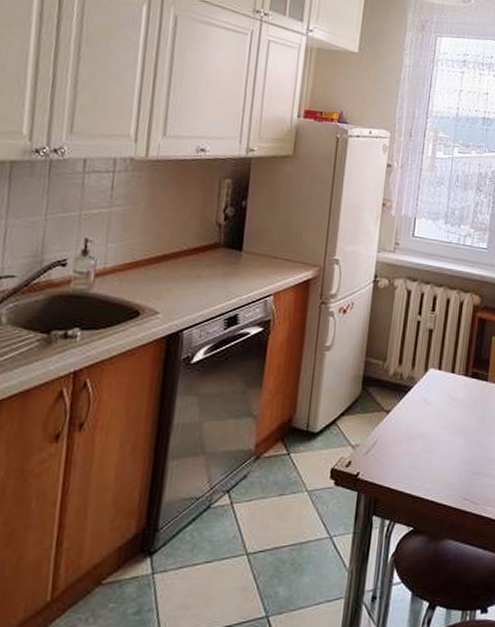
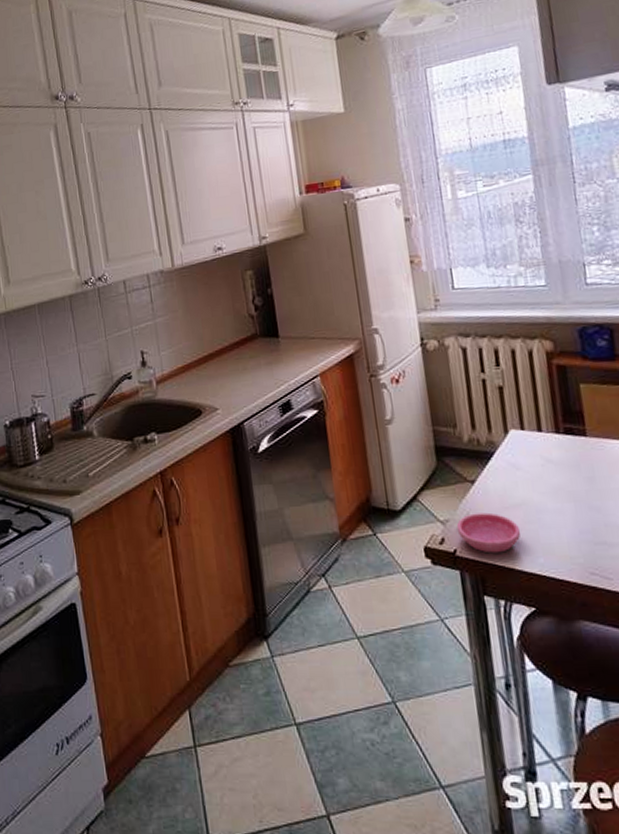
saucer: none [364,440,418,478] -> present [456,512,521,554]

